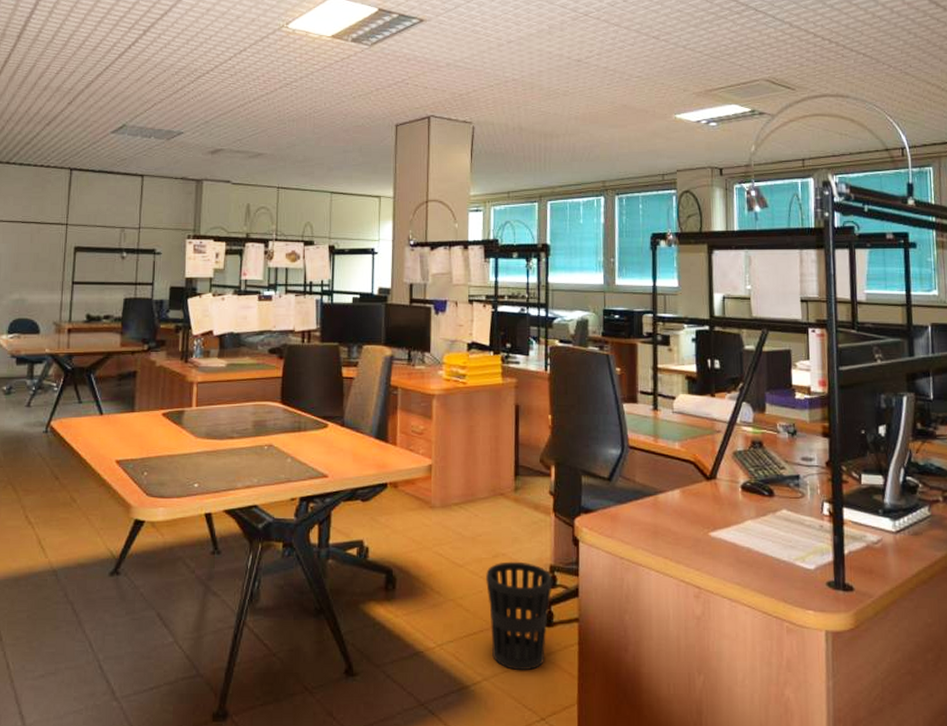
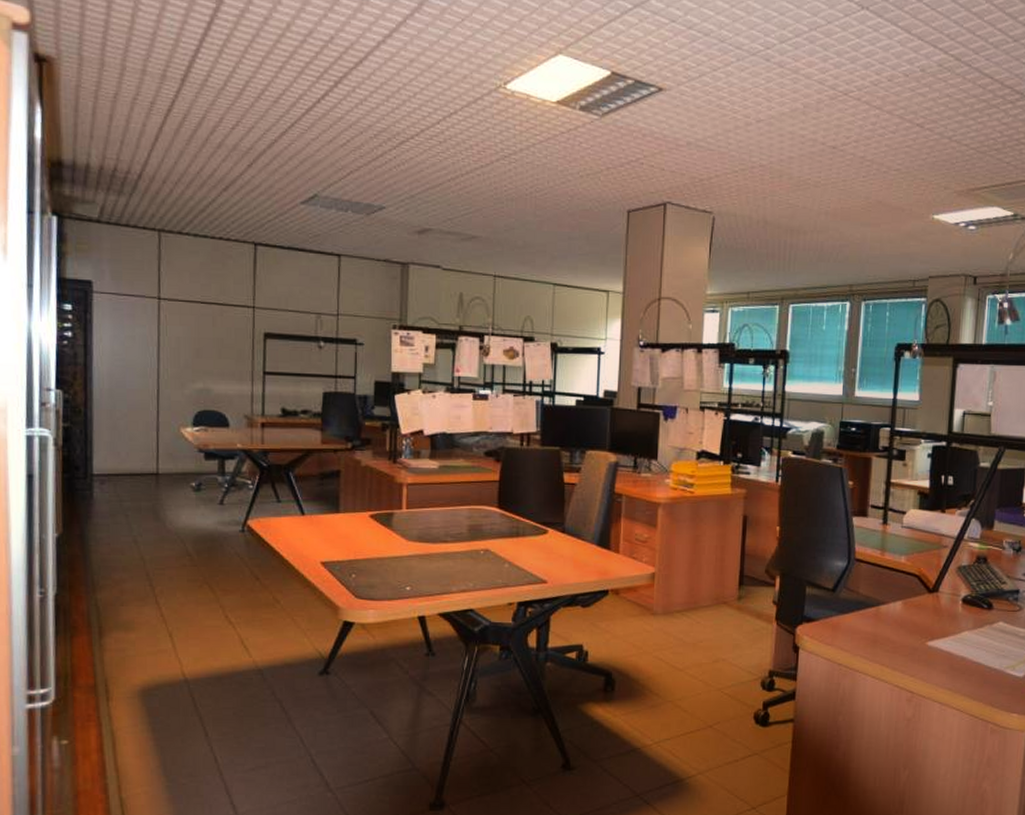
wastebasket: present [486,561,553,671] -> none [705,666,771,766]

